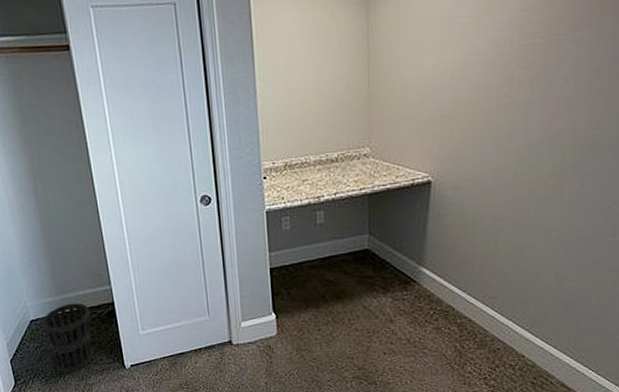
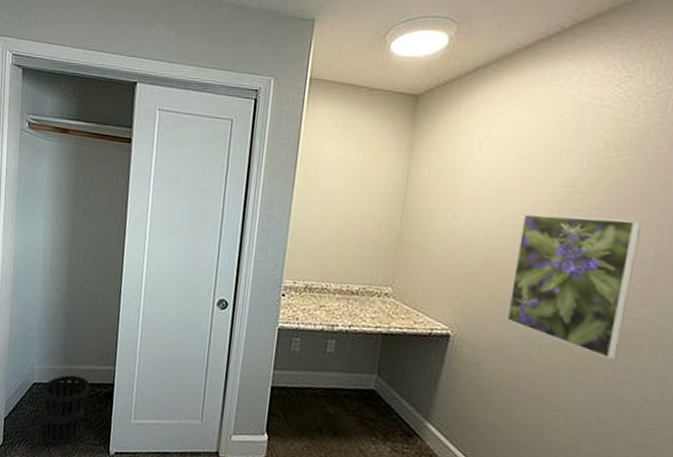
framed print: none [481,33,596,172] -> present [506,214,641,360]

